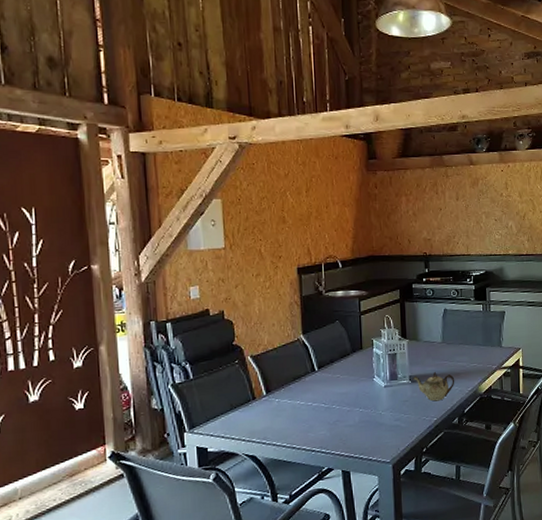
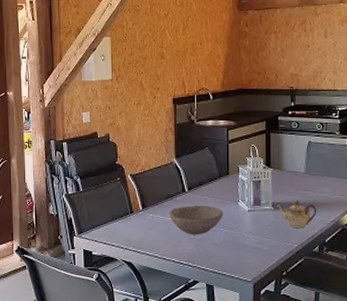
bowl: none [297,384,358,418] -> present [169,205,223,235]

